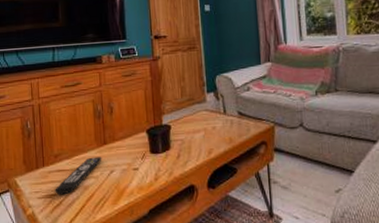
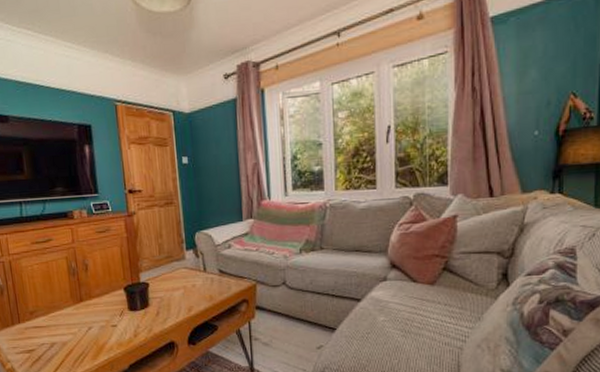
remote control: present [55,156,102,195] -> none [33,313,79,351]

